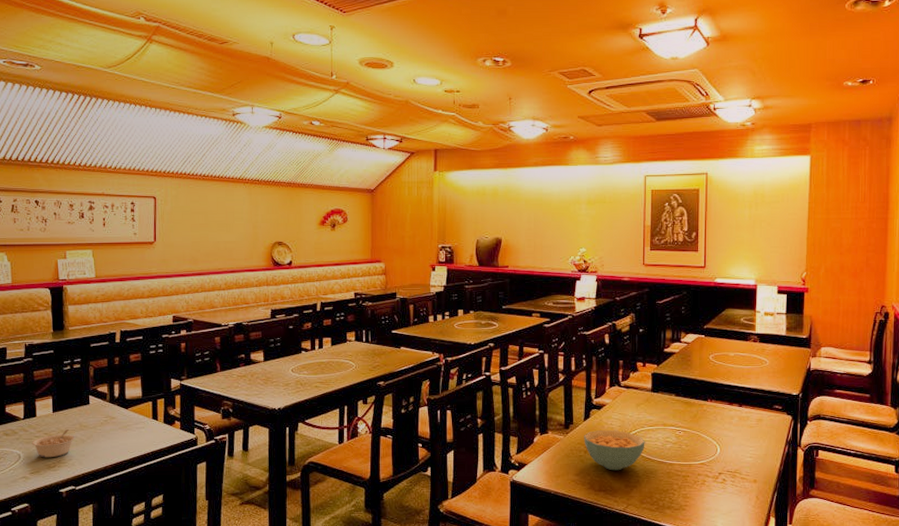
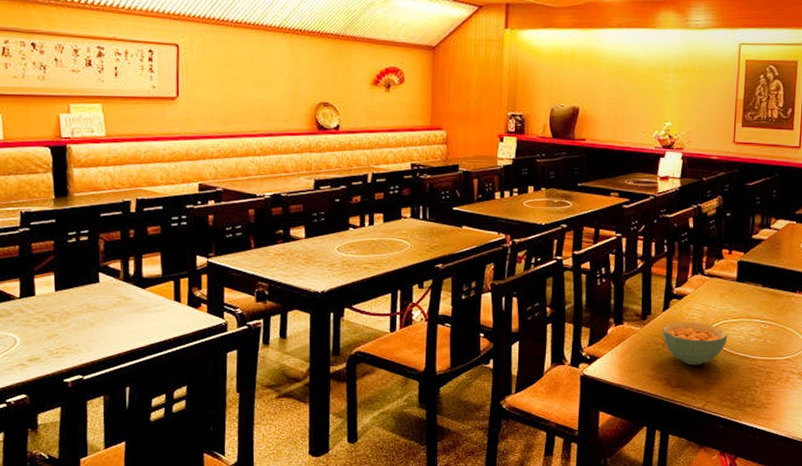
legume: present [31,429,75,458] -> none [29,310,83,343]

